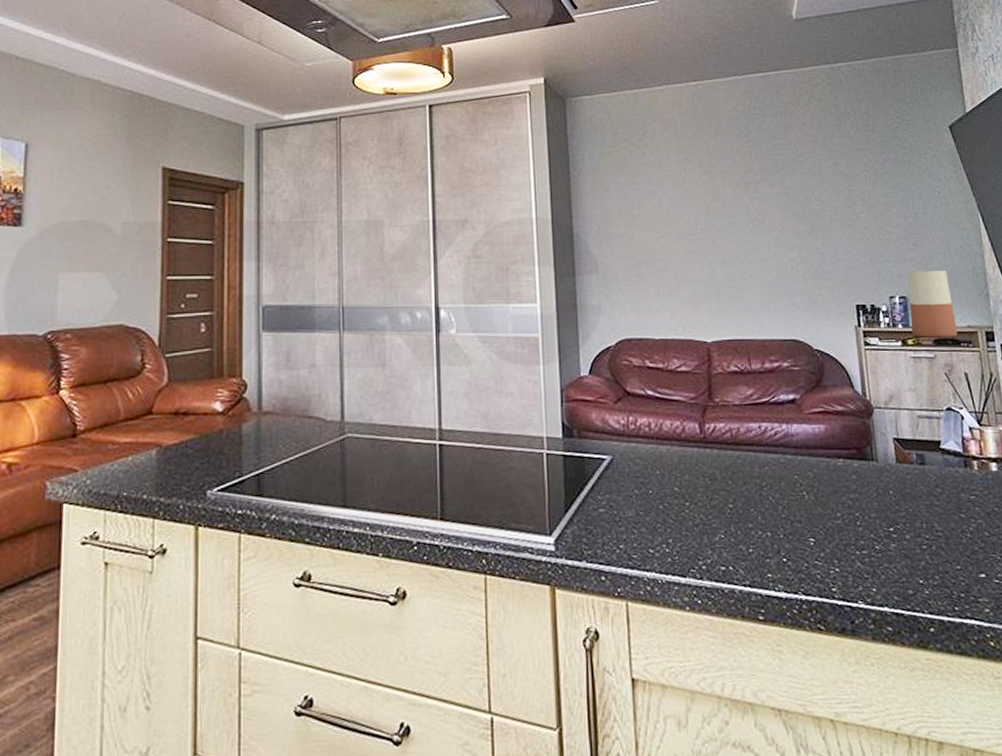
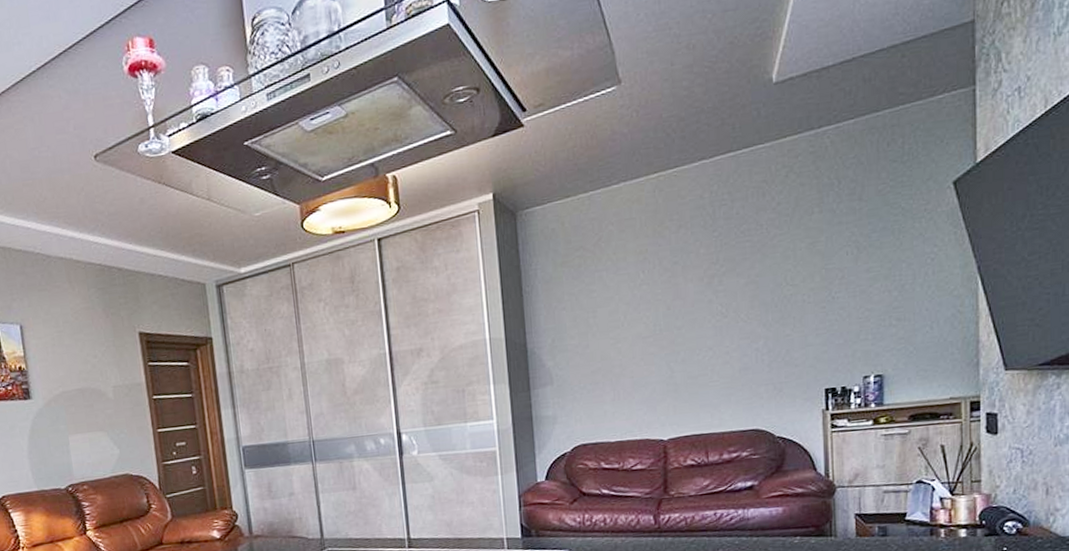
vase: present [907,271,958,339] -> none [885,343,937,416]

